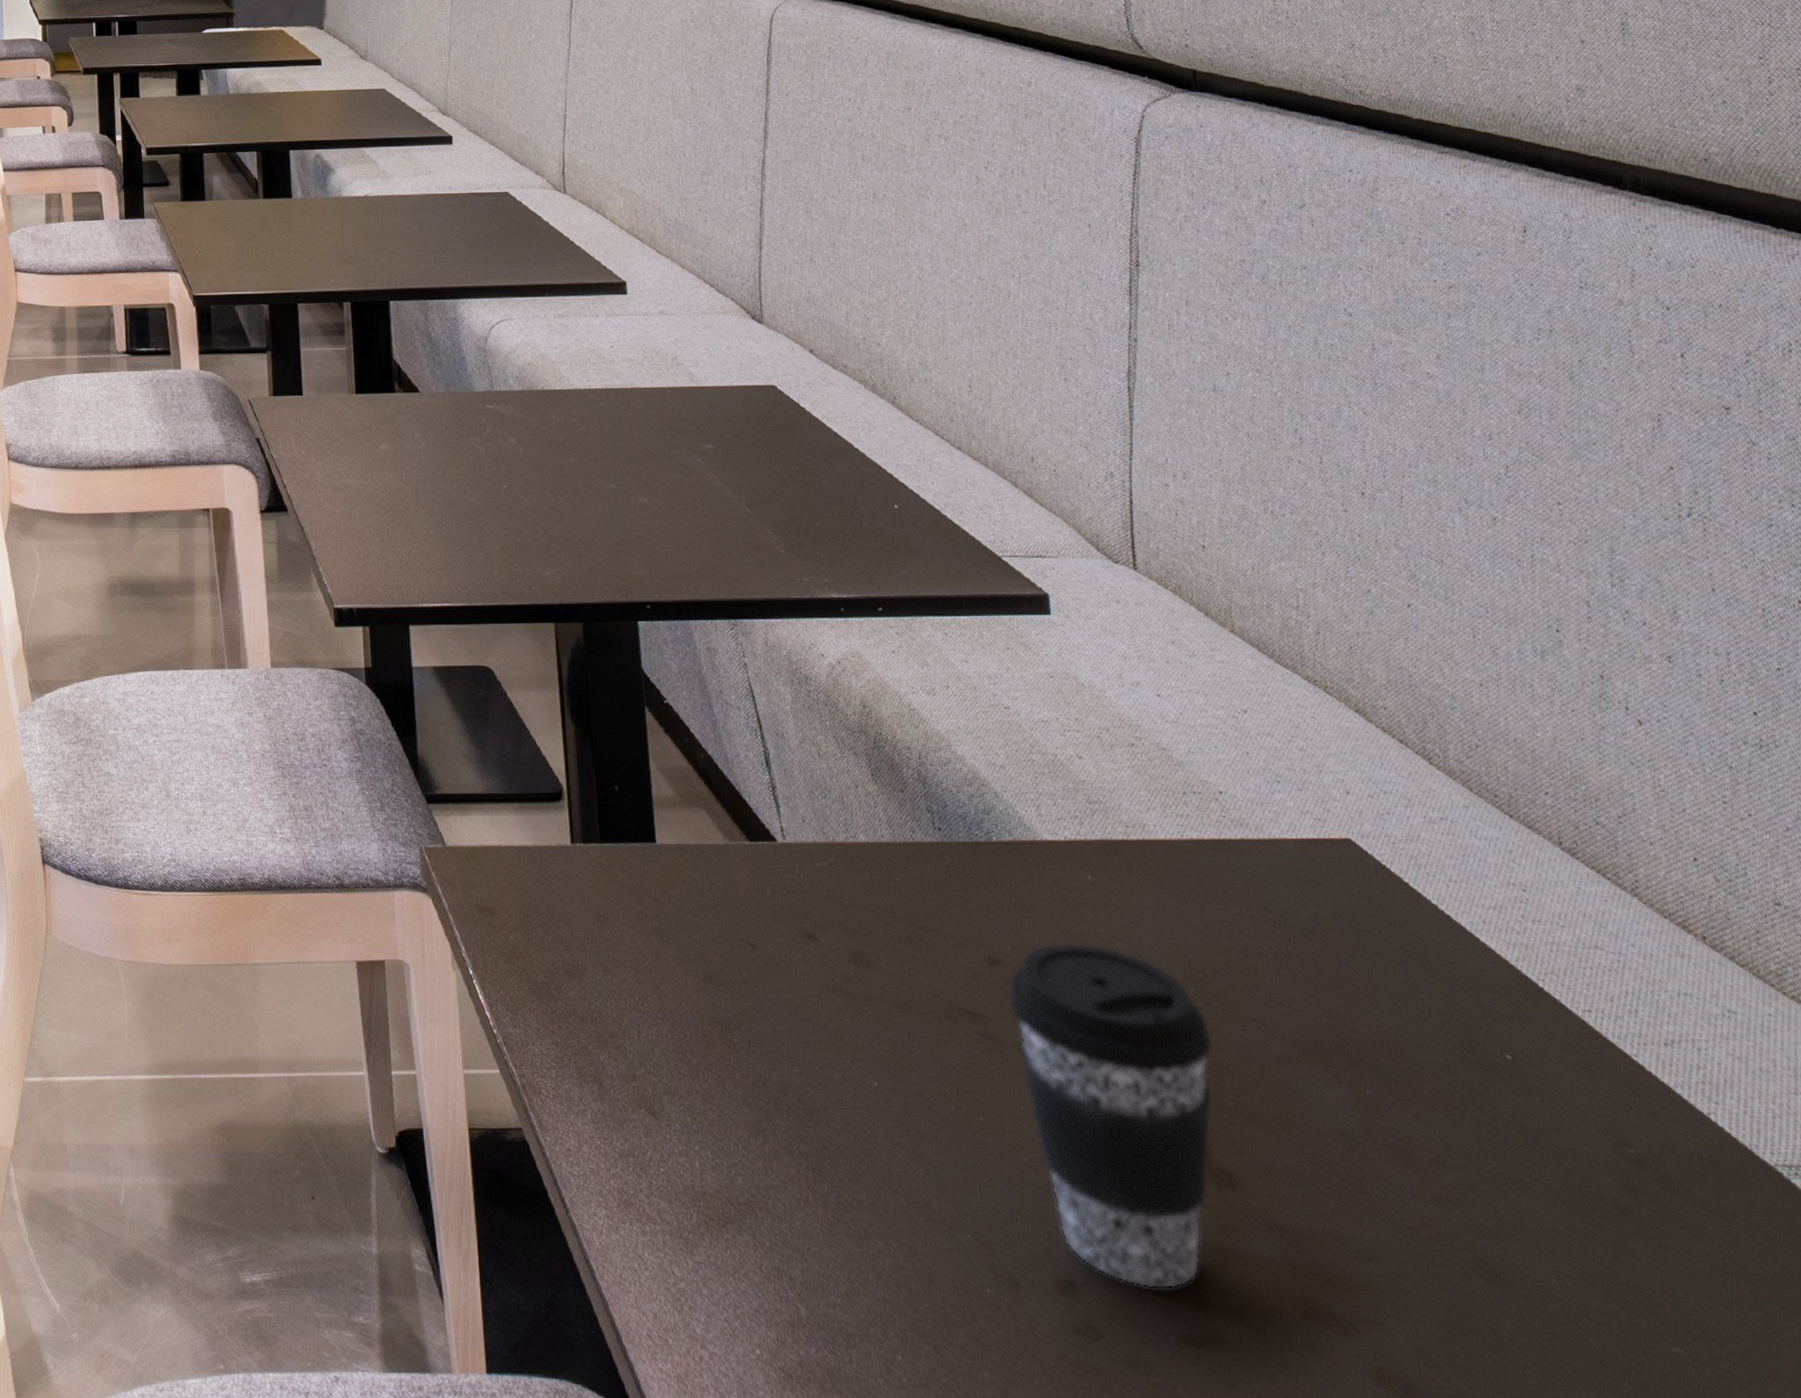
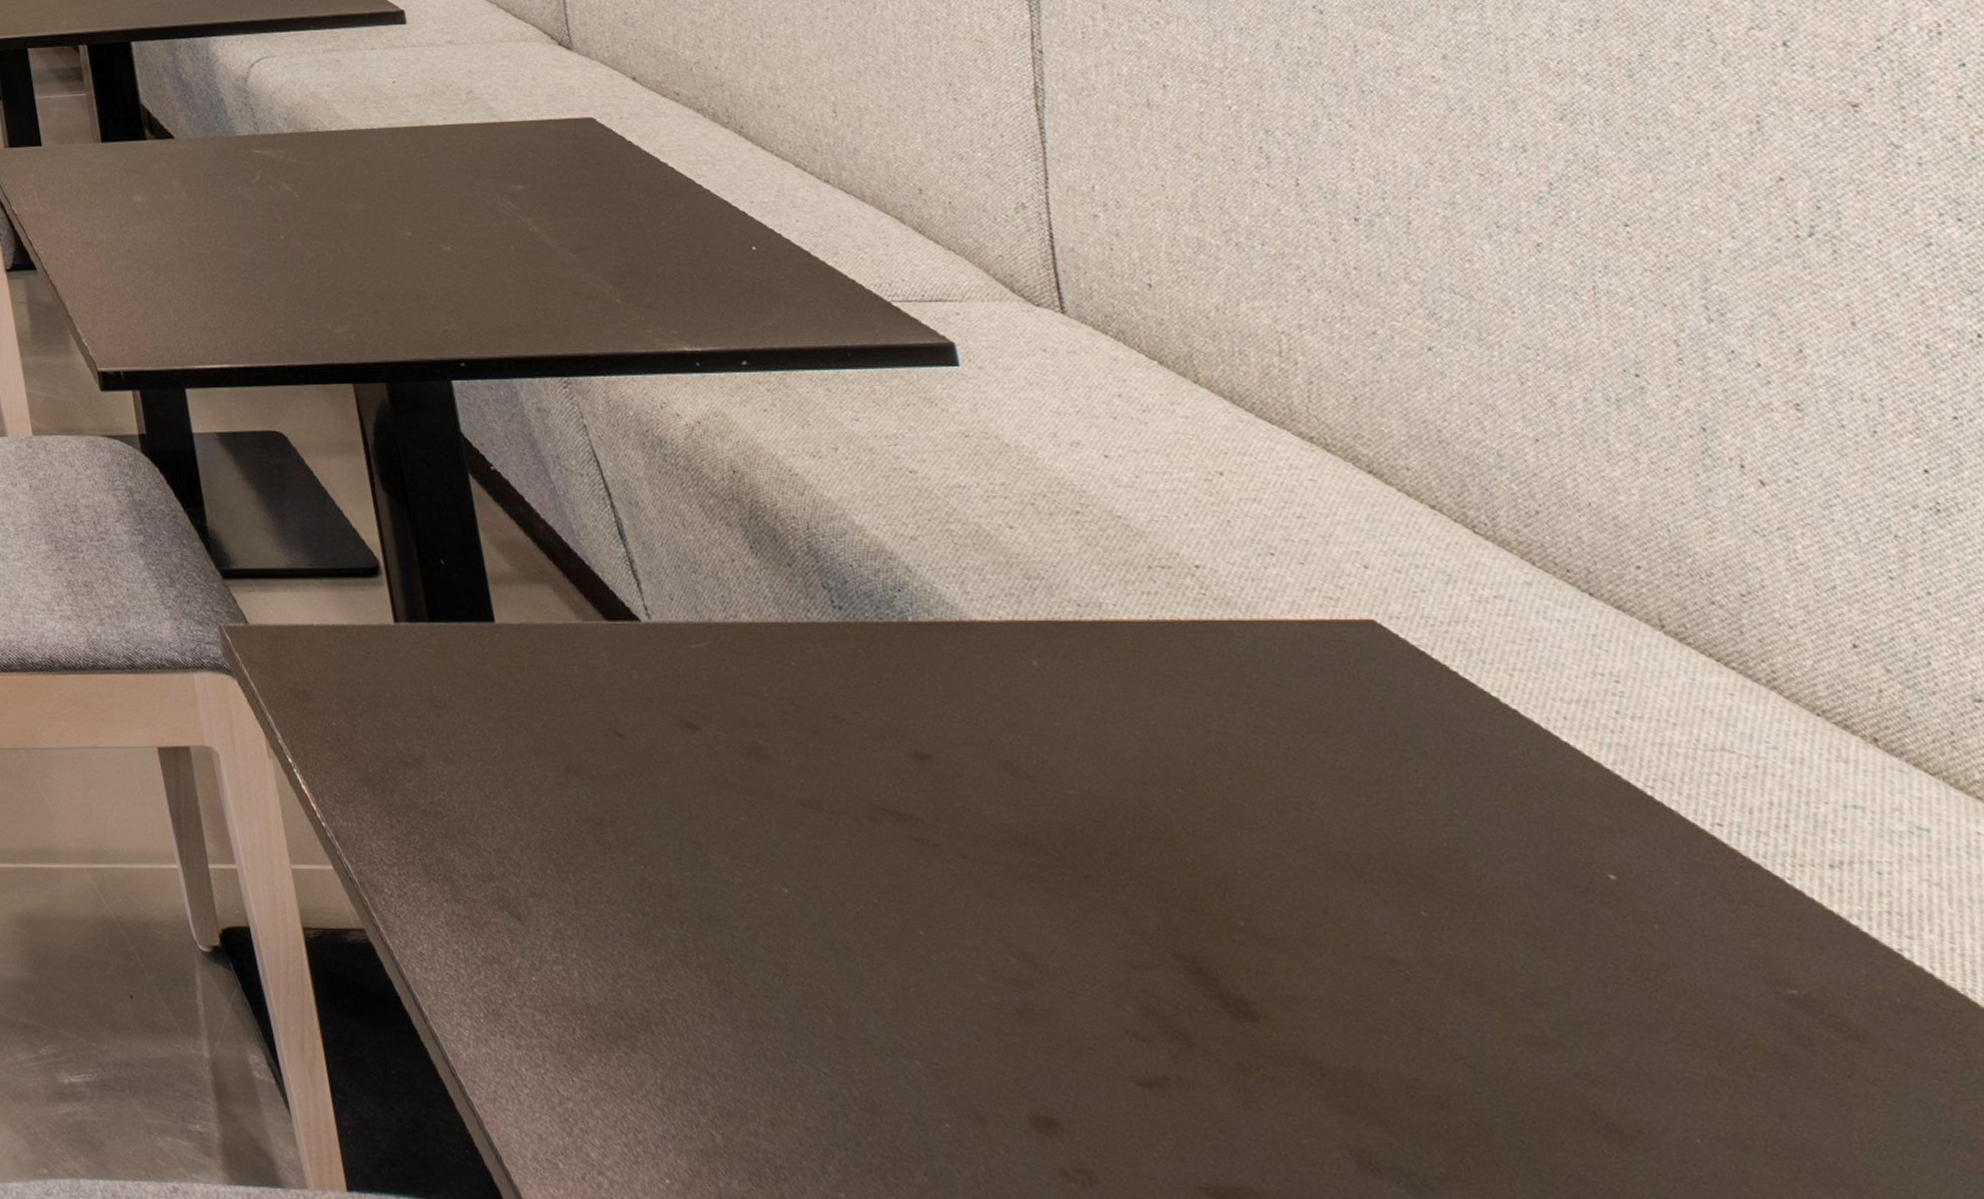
coffee cup: present [1007,943,1214,1289] -> none [942,736,1221,1132]

